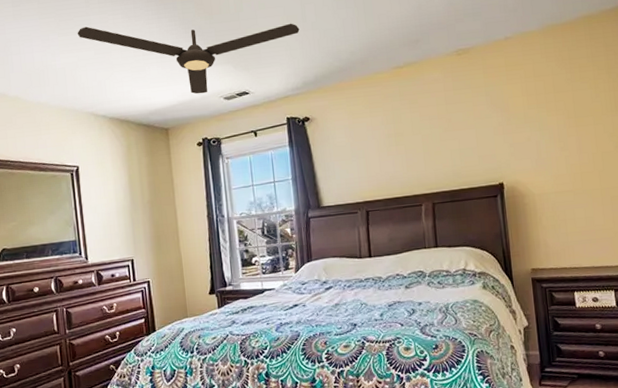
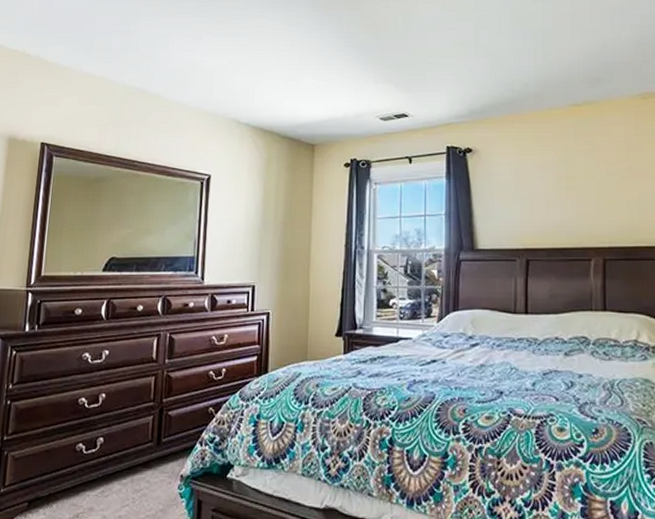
ceiling fan: present [77,23,300,94] -> none [232,29,471,111]

